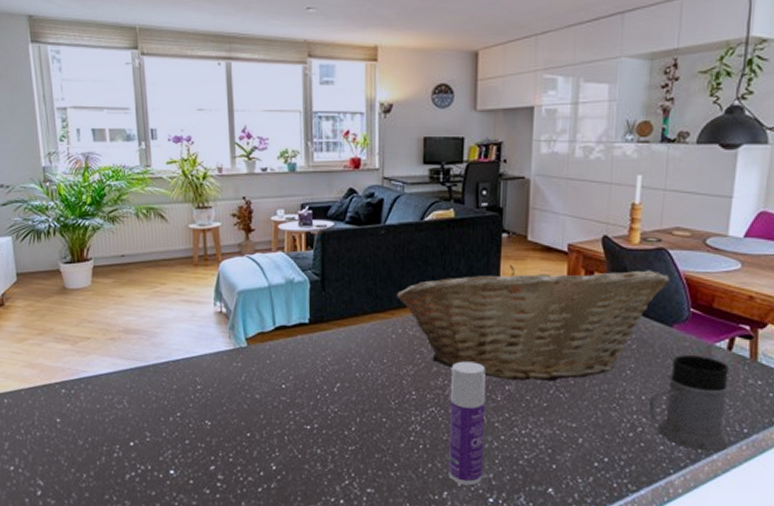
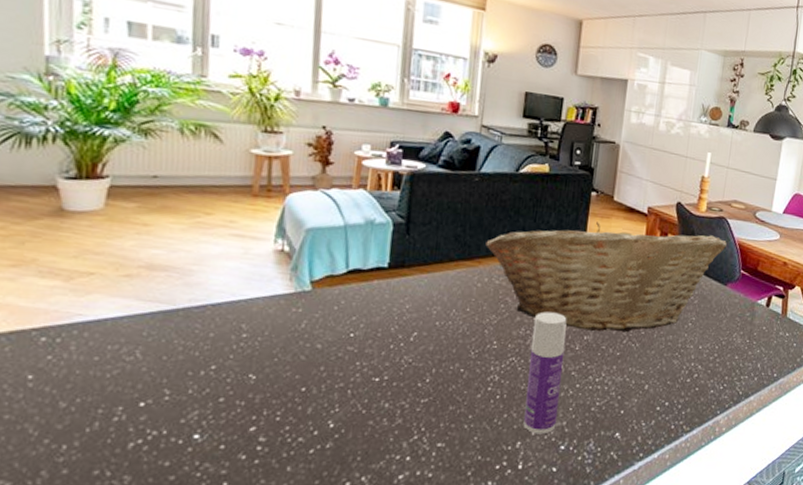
mug: present [648,355,731,452] -> none [703,310,767,394]

